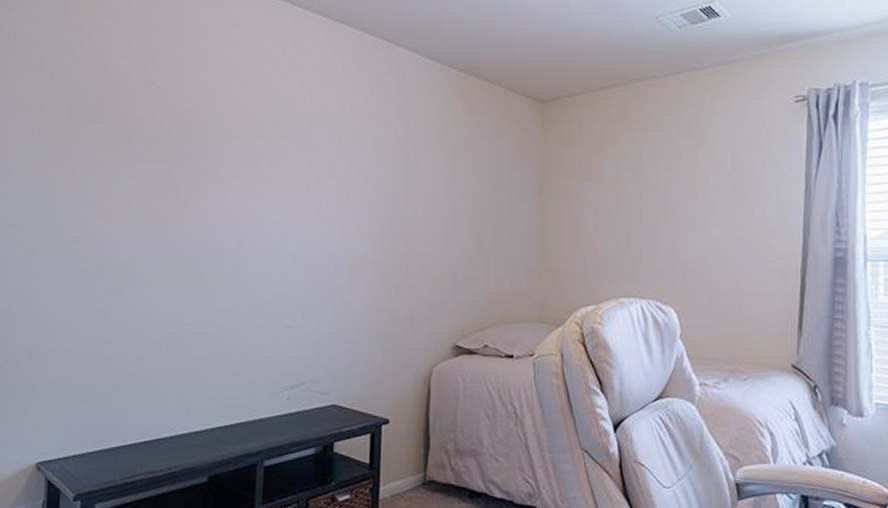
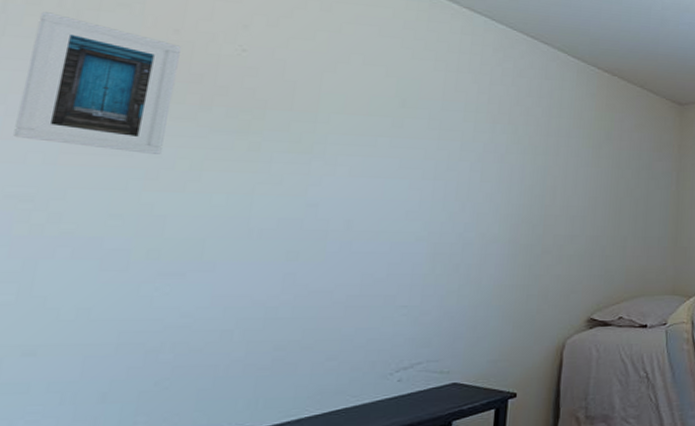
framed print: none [10,64,110,184] -> present [13,12,182,154]

